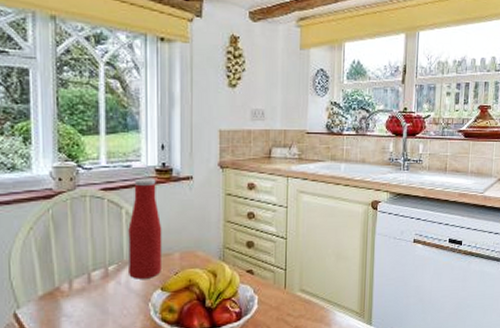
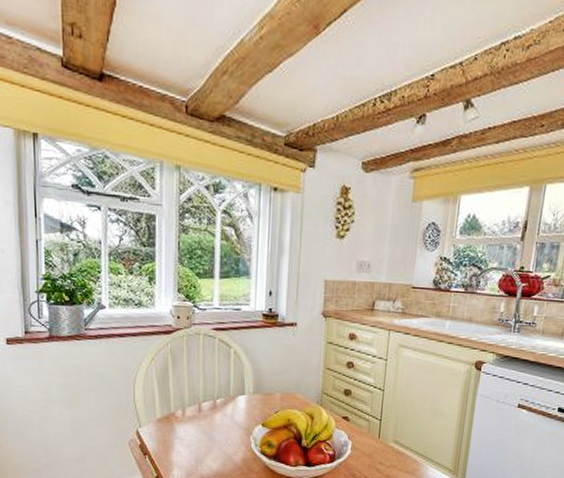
bottle: present [128,178,163,279] -> none [234,321,266,414]

